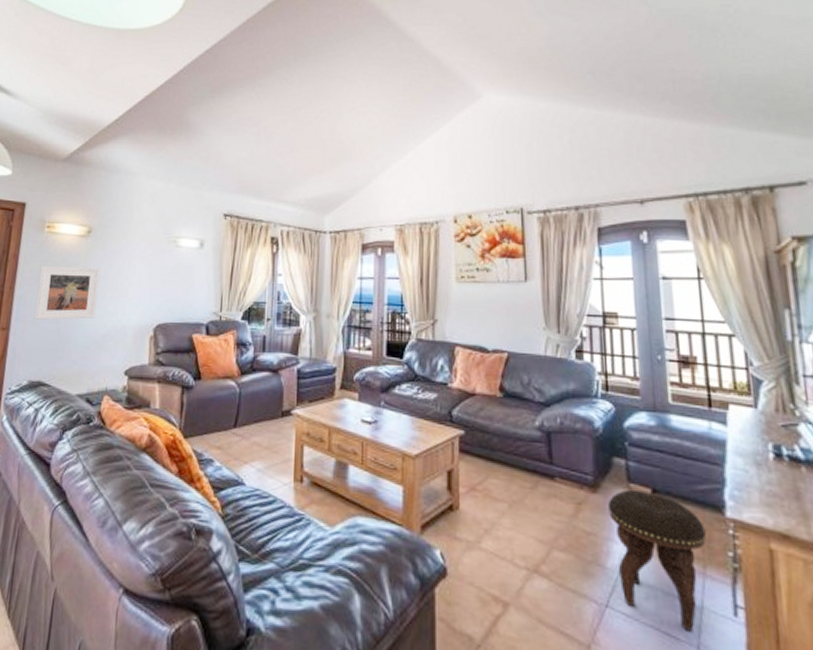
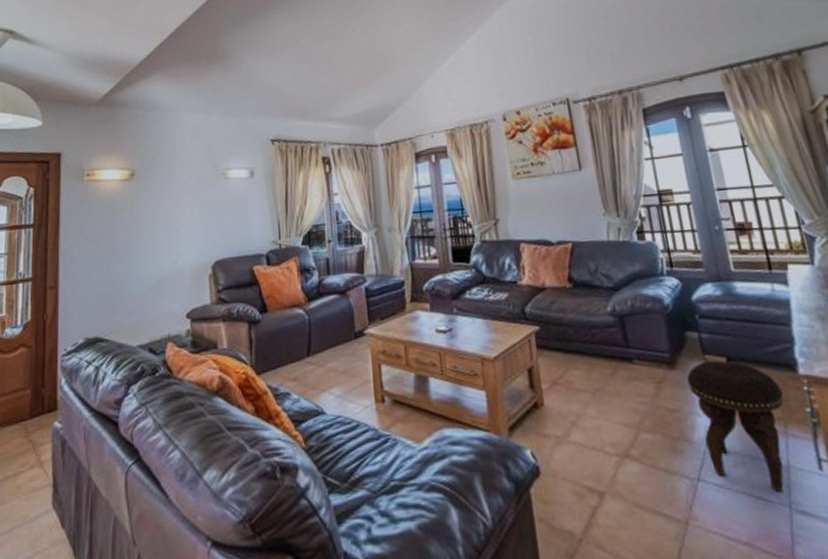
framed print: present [35,265,100,320] -> none [83,211,149,273]

